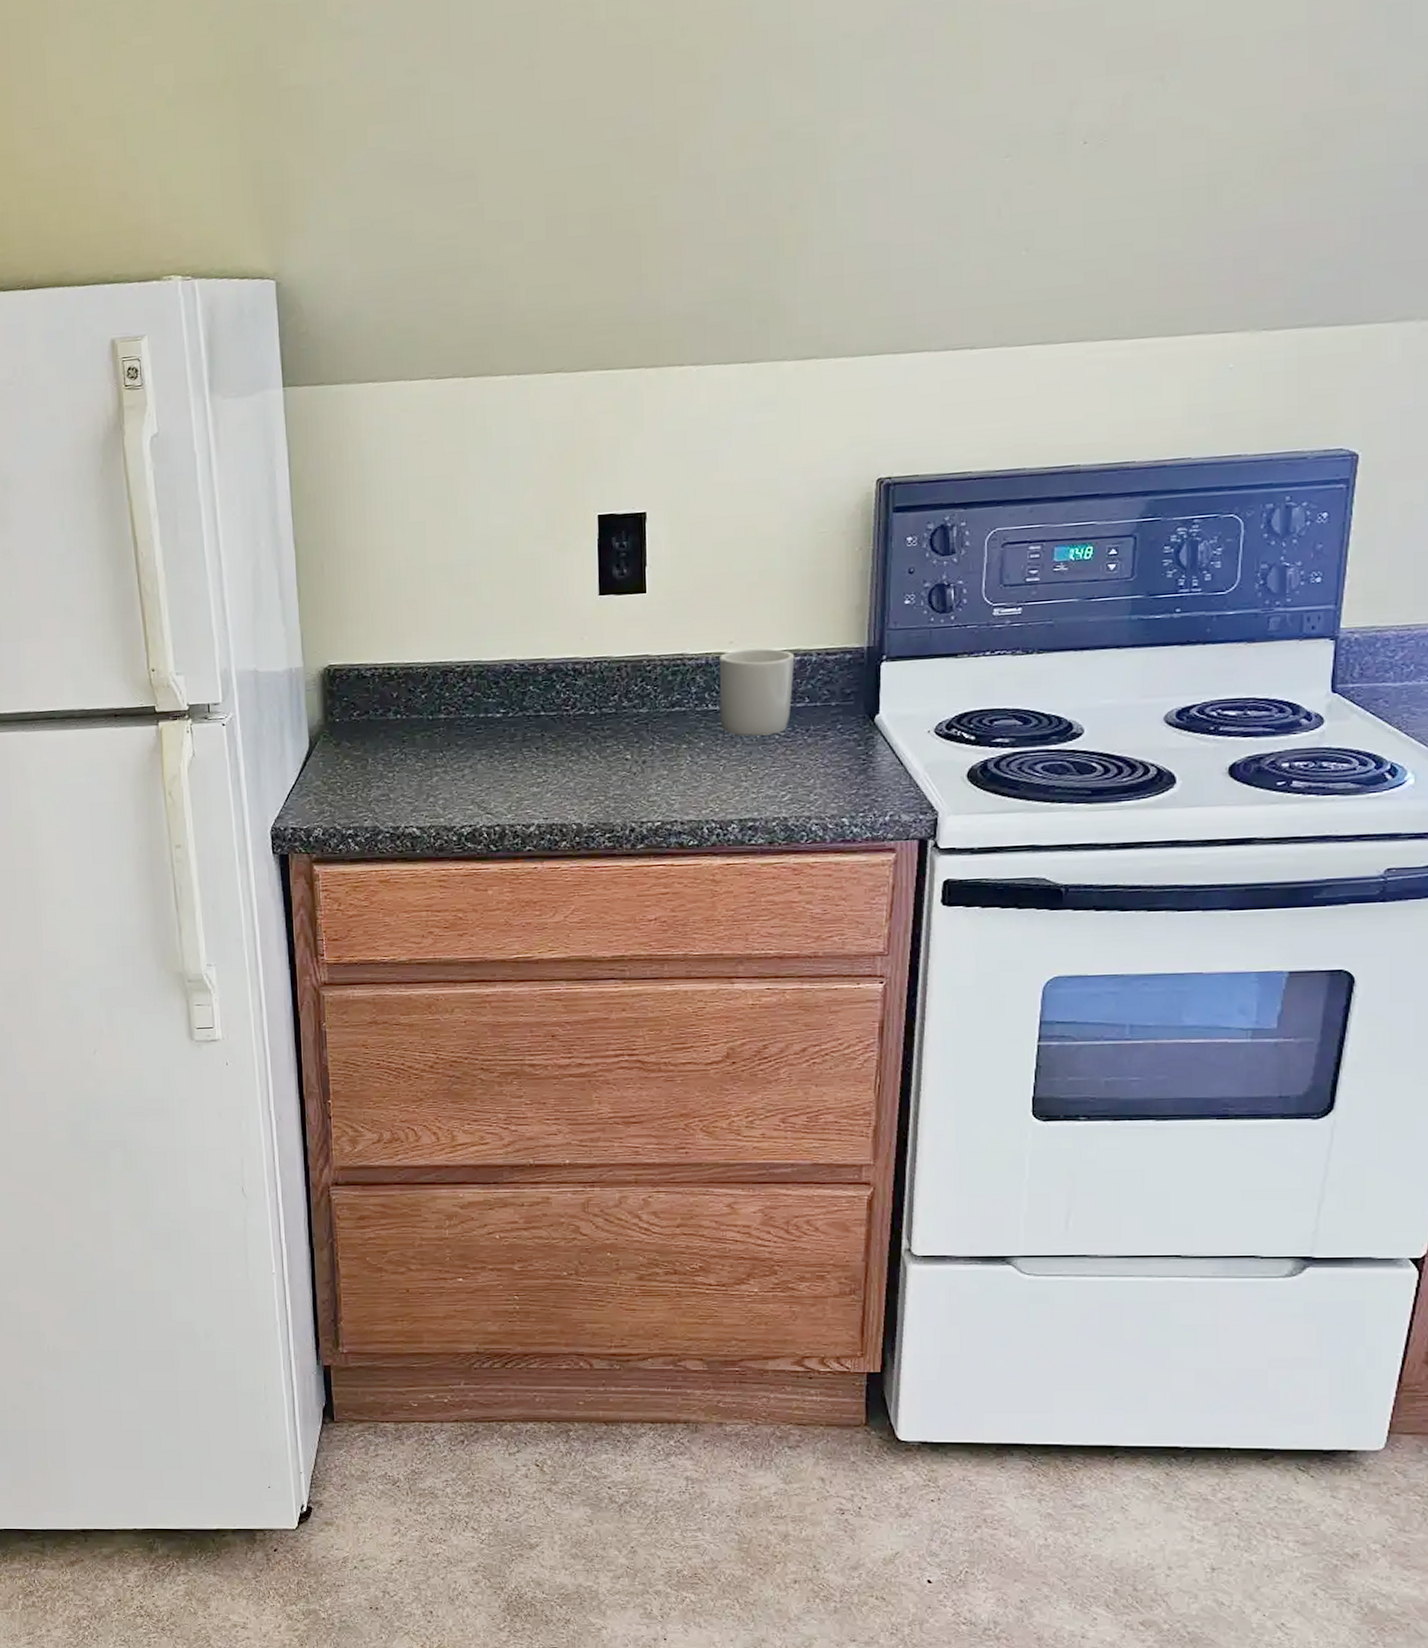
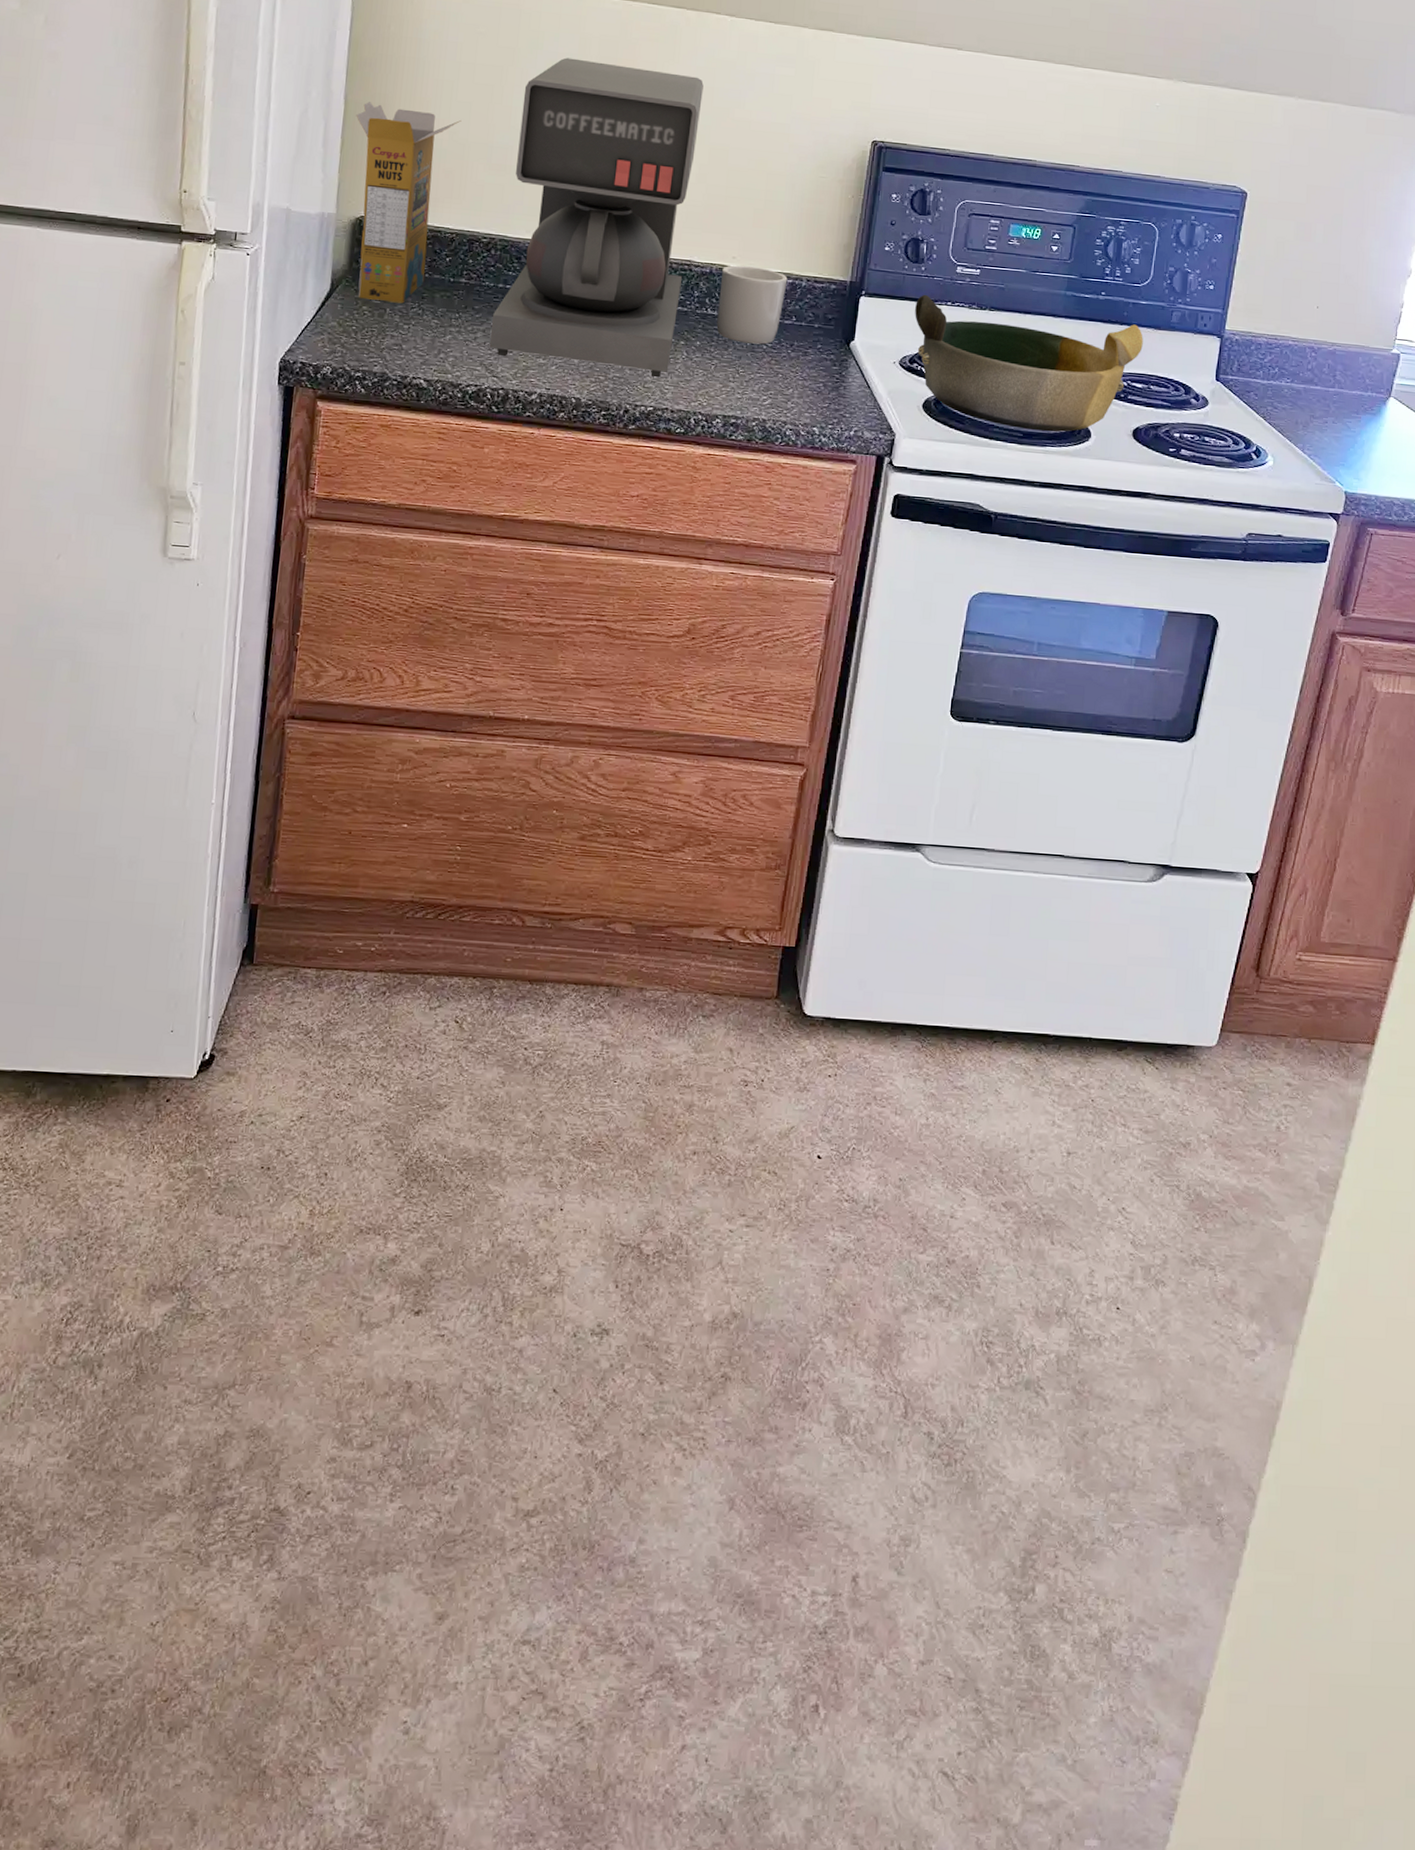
cereal box: none [308,540,417,752] -> present [356,102,461,304]
coffee maker: none [477,444,676,791] -> present [489,57,704,378]
cooking pot: none [947,641,1234,785] -> present [915,294,1143,432]

